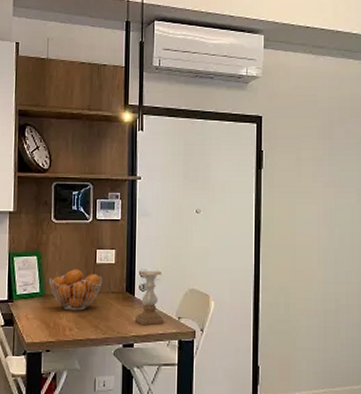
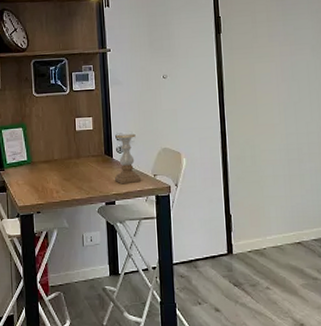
fruit basket: present [48,269,102,311] -> none [34,137,83,175]

